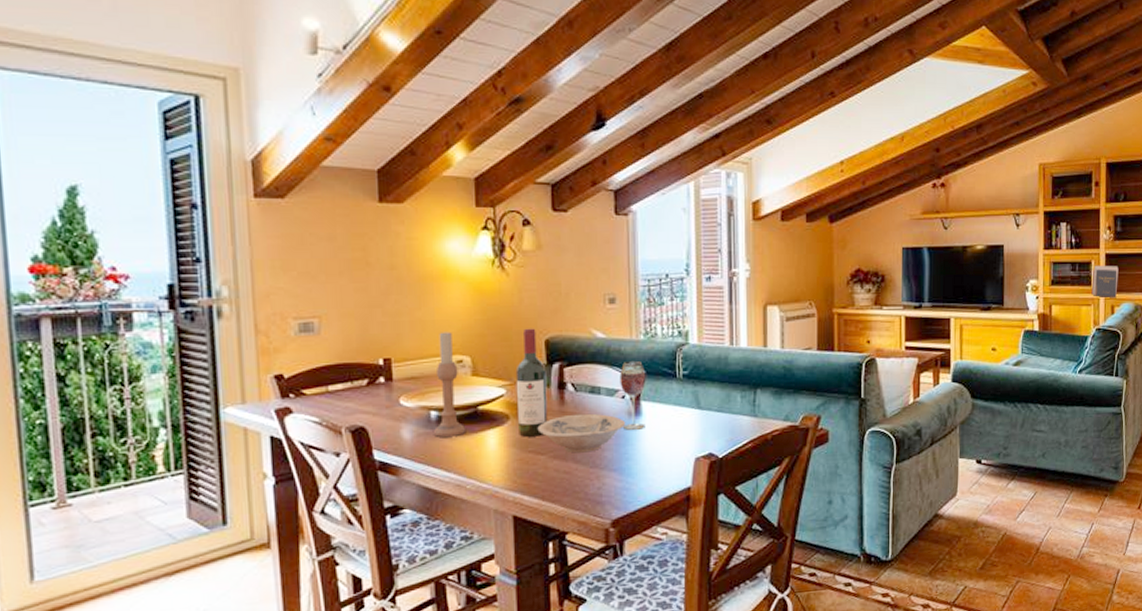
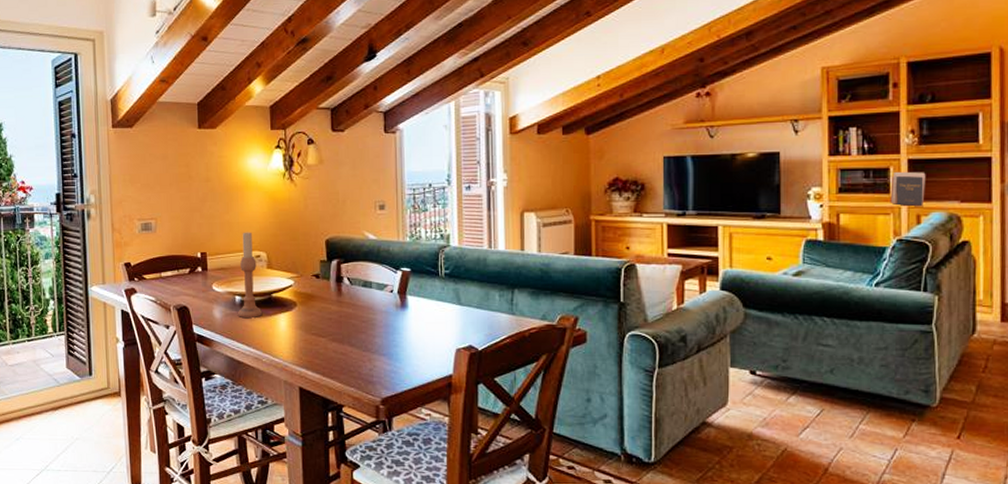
wine bottle: present [515,328,548,437] -> none [301,230,328,321]
bowl: present [537,413,626,453] -> none [319,304,394,338]
wineglass: present [619,360,646,430] -> none [388,259,412,320]

